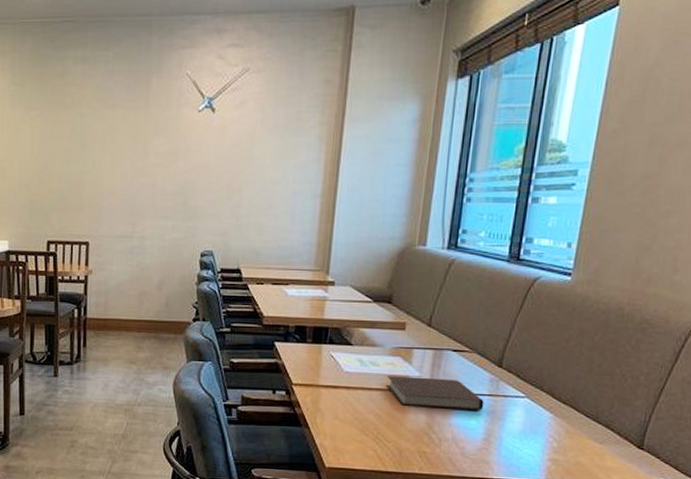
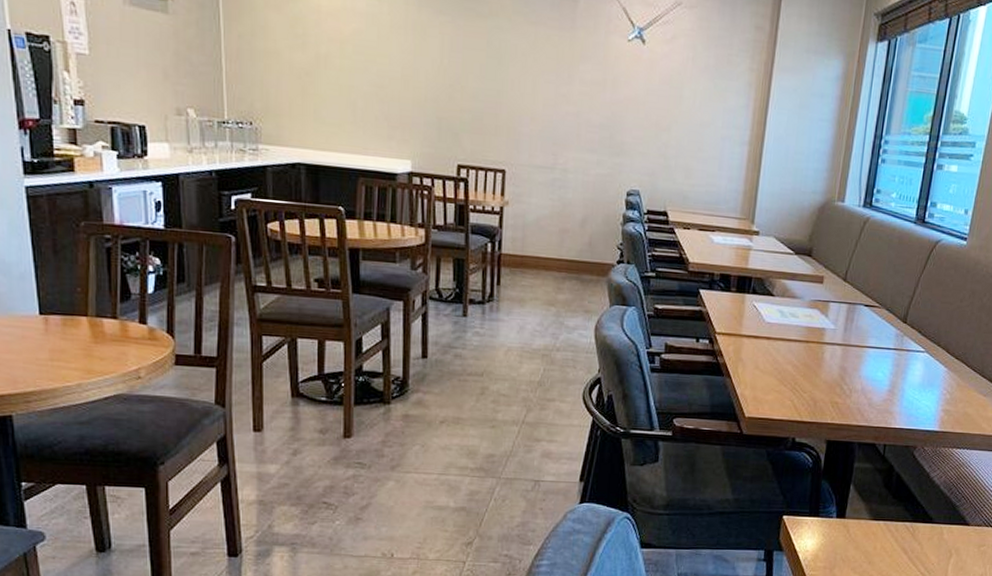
notebook: present [387,376,484,410] -> none [804,328,890,363]

